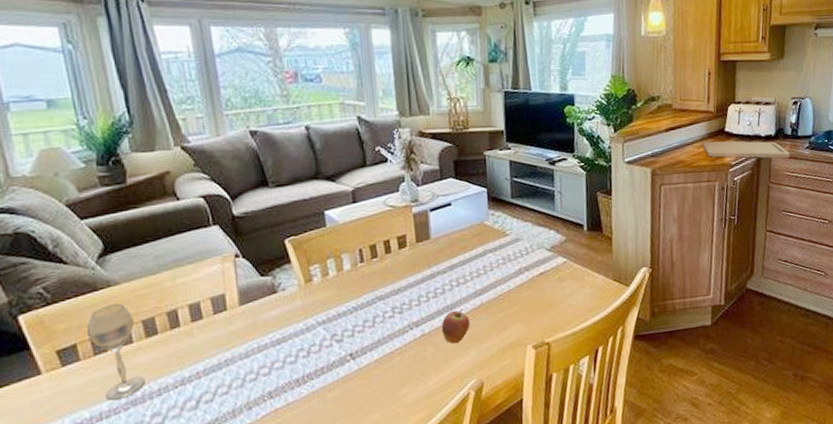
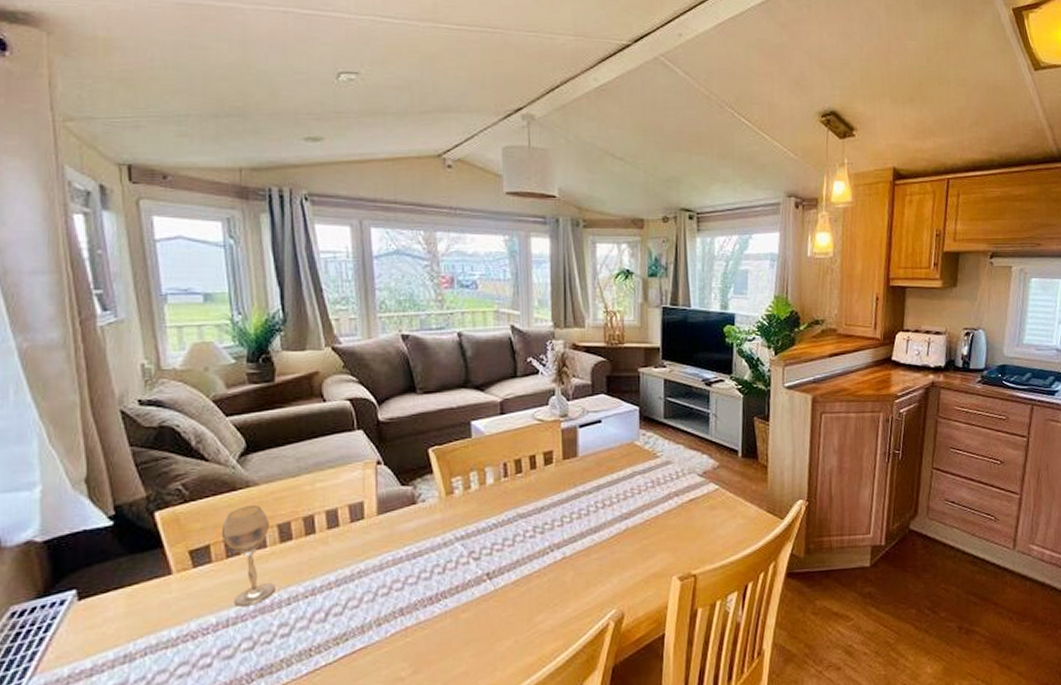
fruit: present [441,309,471,344] -> none [583,533,614,570]
cutting board: present [702,141,790,159] -> none [867,369,961,392]

